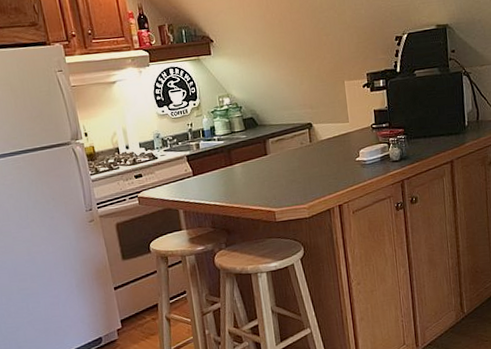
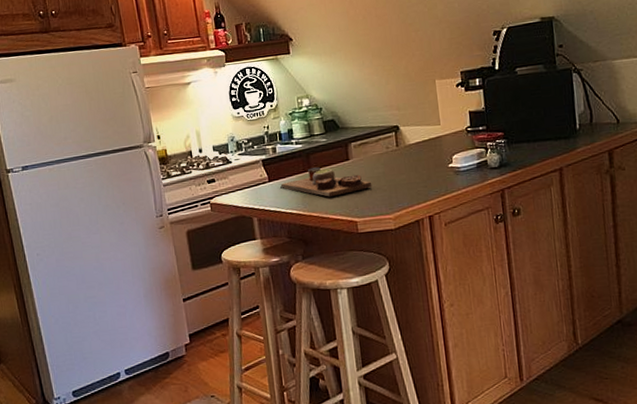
cutting board: none [204,162,289,189] -> present [280,167,373,197]

